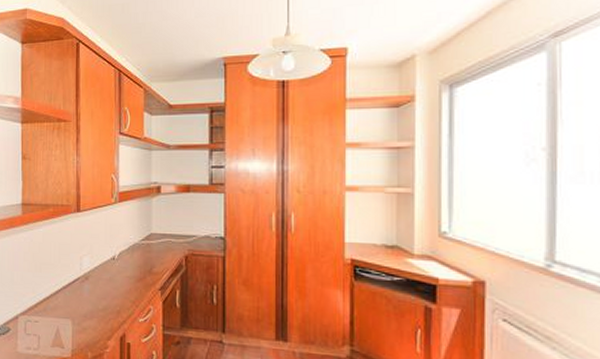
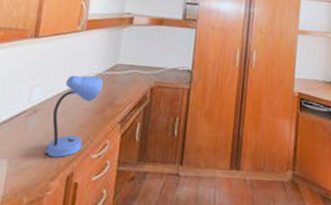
desk lamp: none [99,245,140,320] -> present [44,75,103,157]

